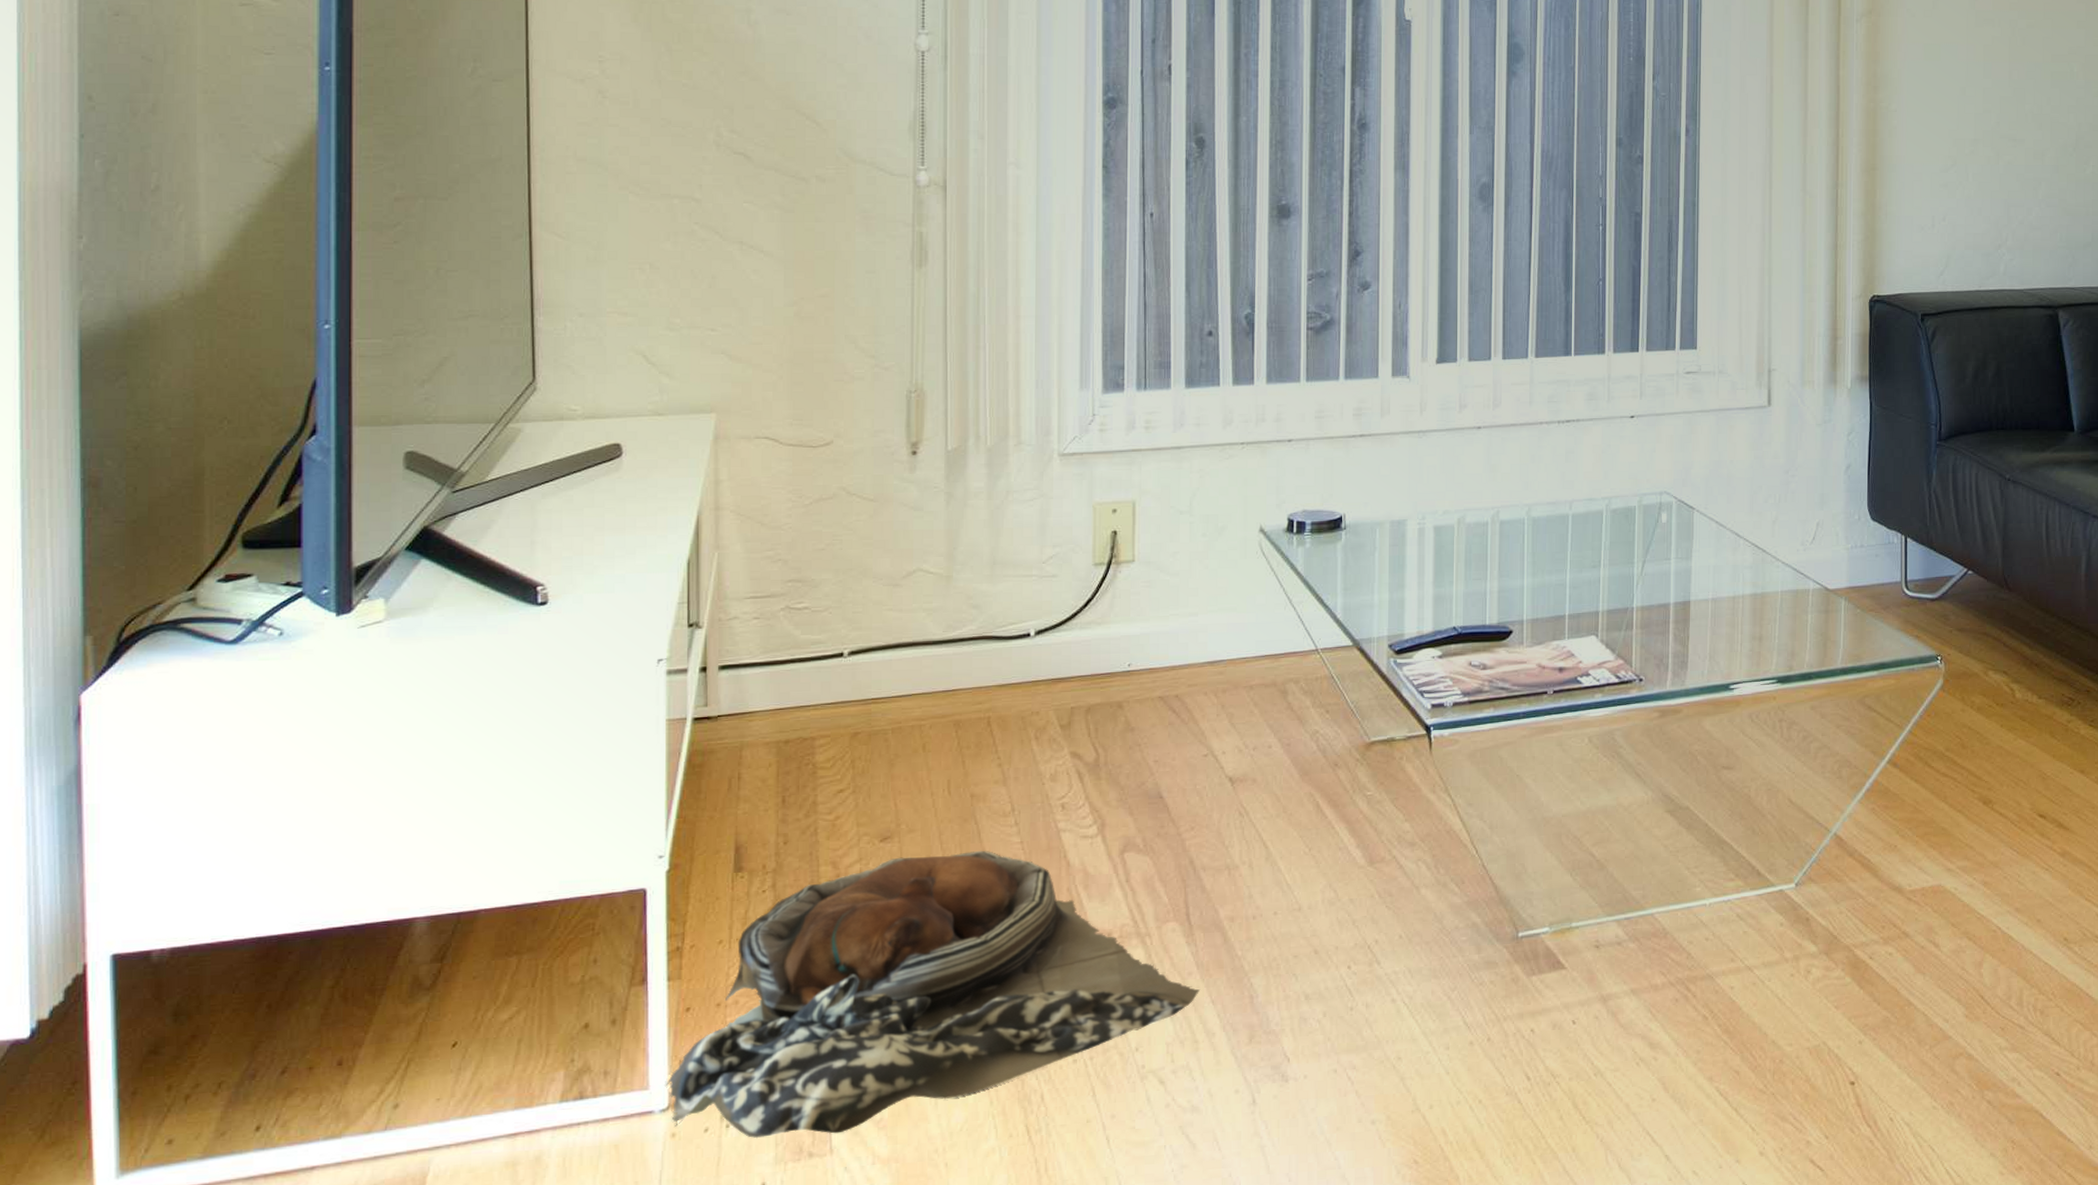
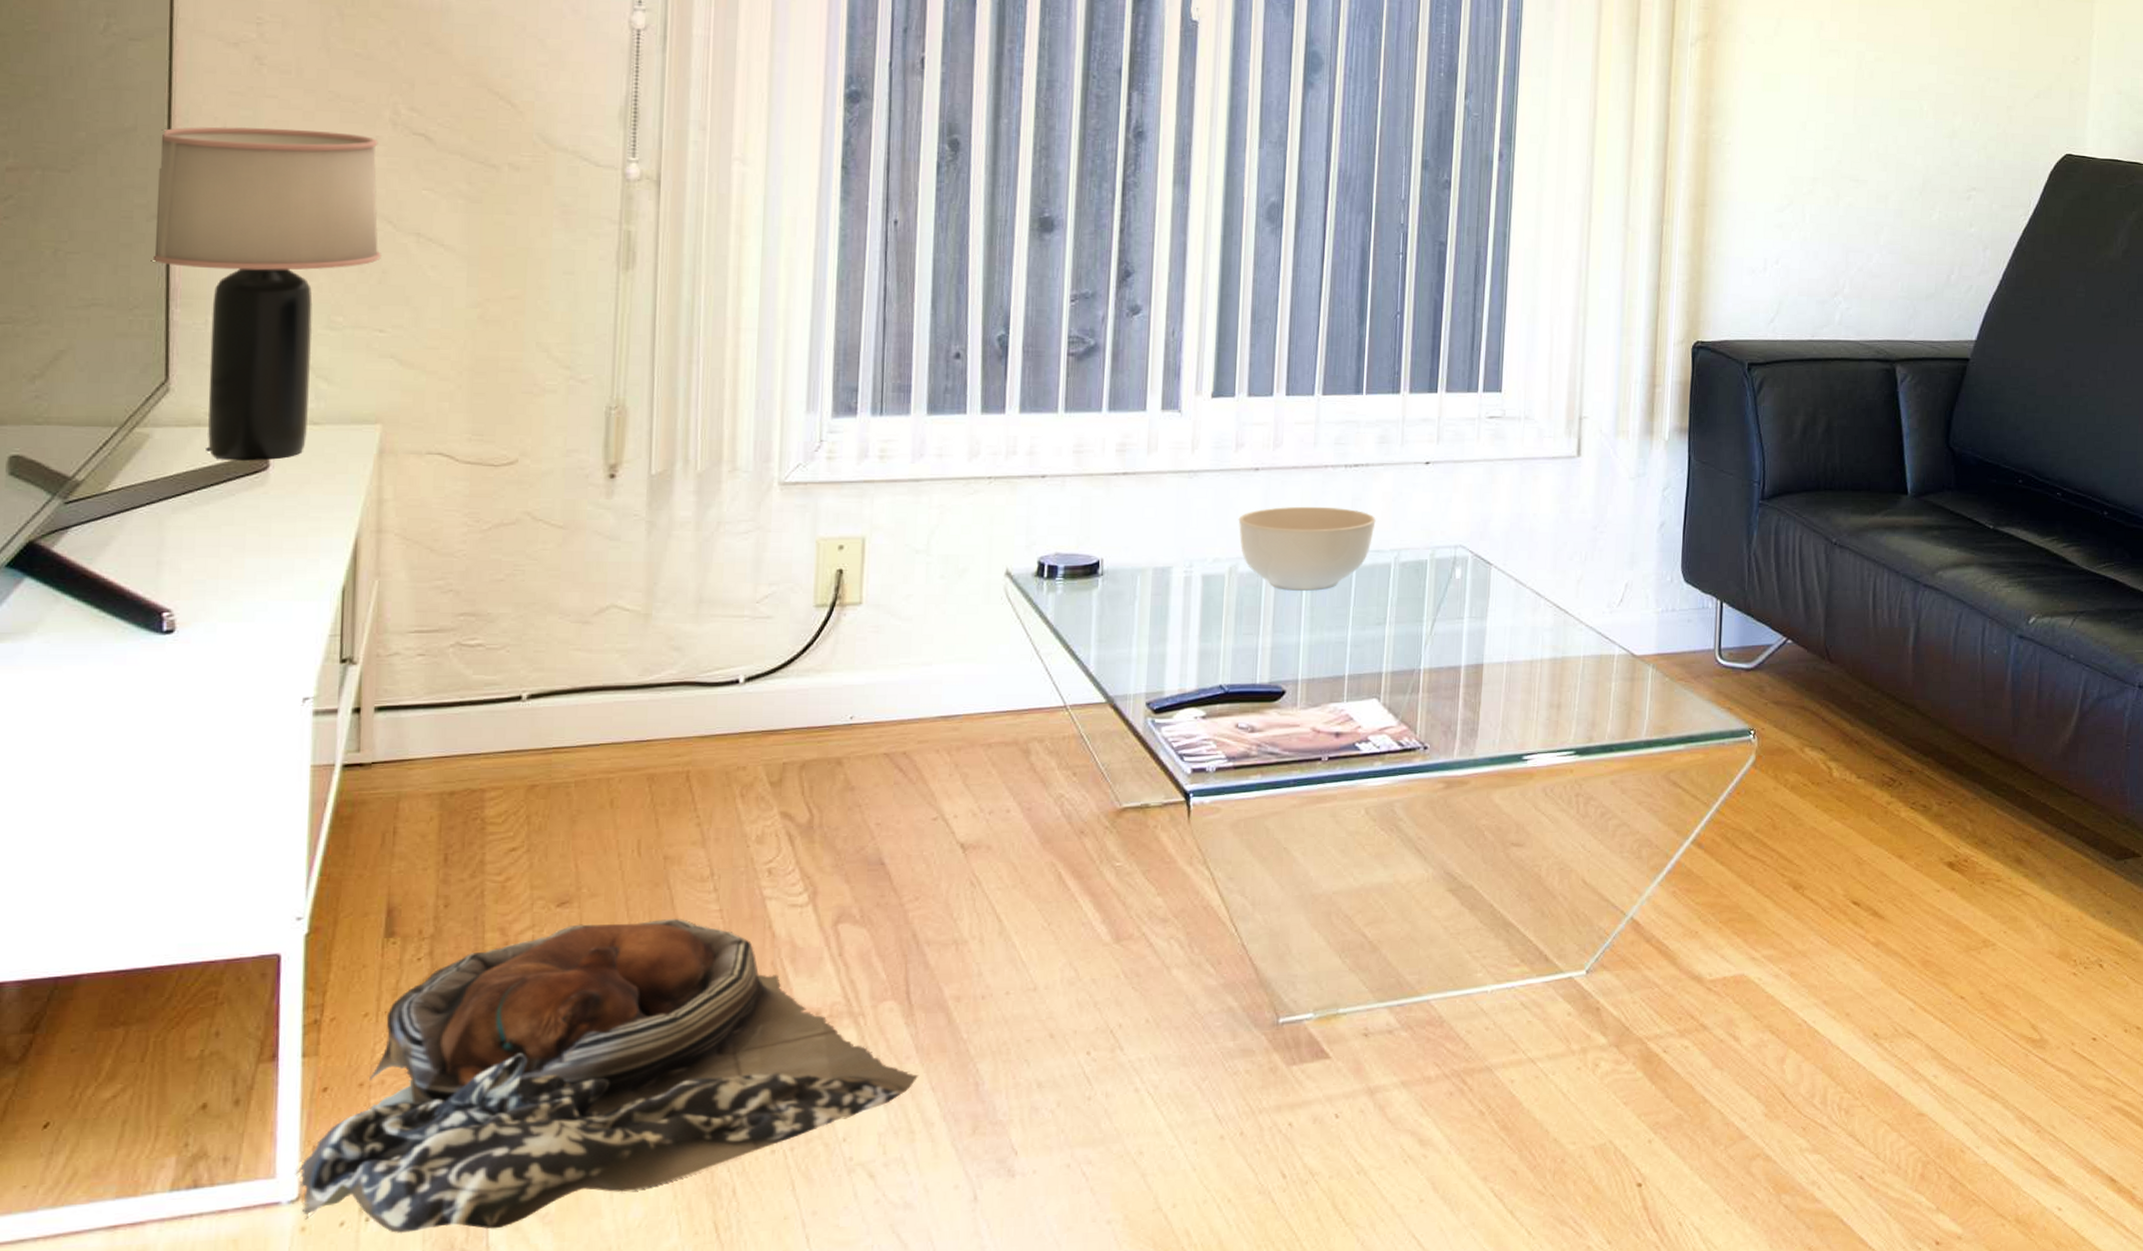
table lamp: none [517,153,710,450] -> present [151,126,381,461]
bowl: none [1464,460,1588,538] -> present [1238,506,1376,591]

